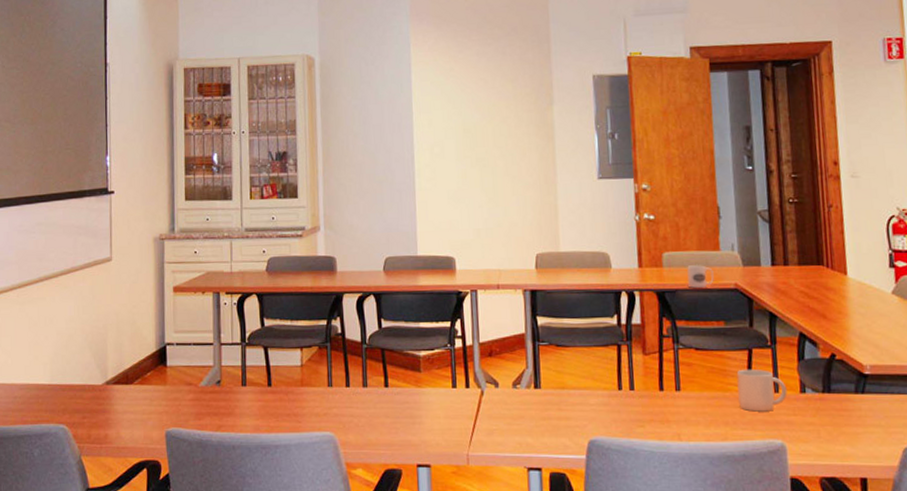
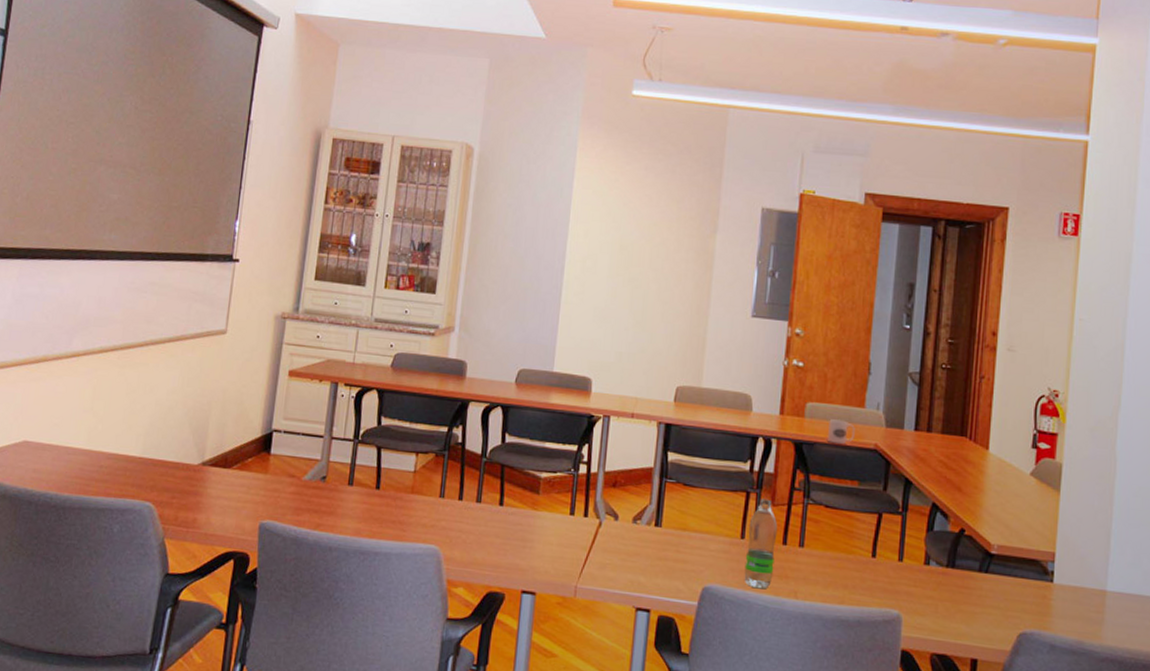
bottle: none [624,349,655,436] -> present [744,498,778,589]
mug: present [736,369,787,412] -> none [860,533,911,580]

